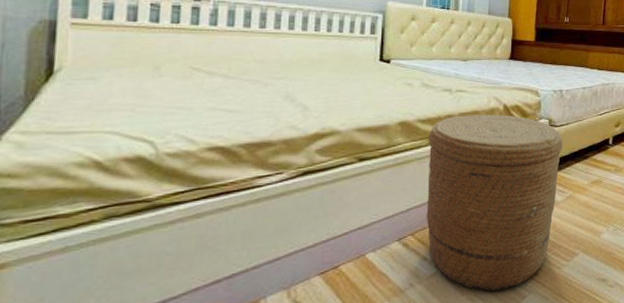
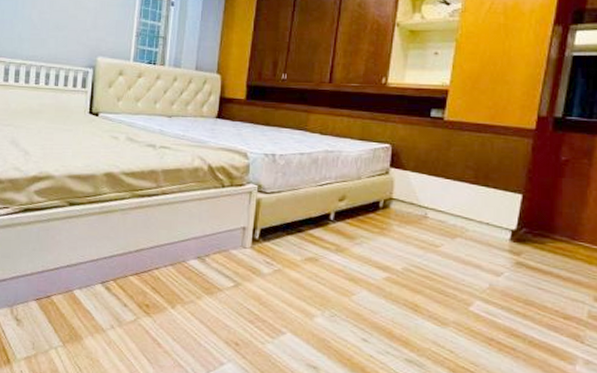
basket: present [426,114,563,292] -> none [127,171,273,352]

